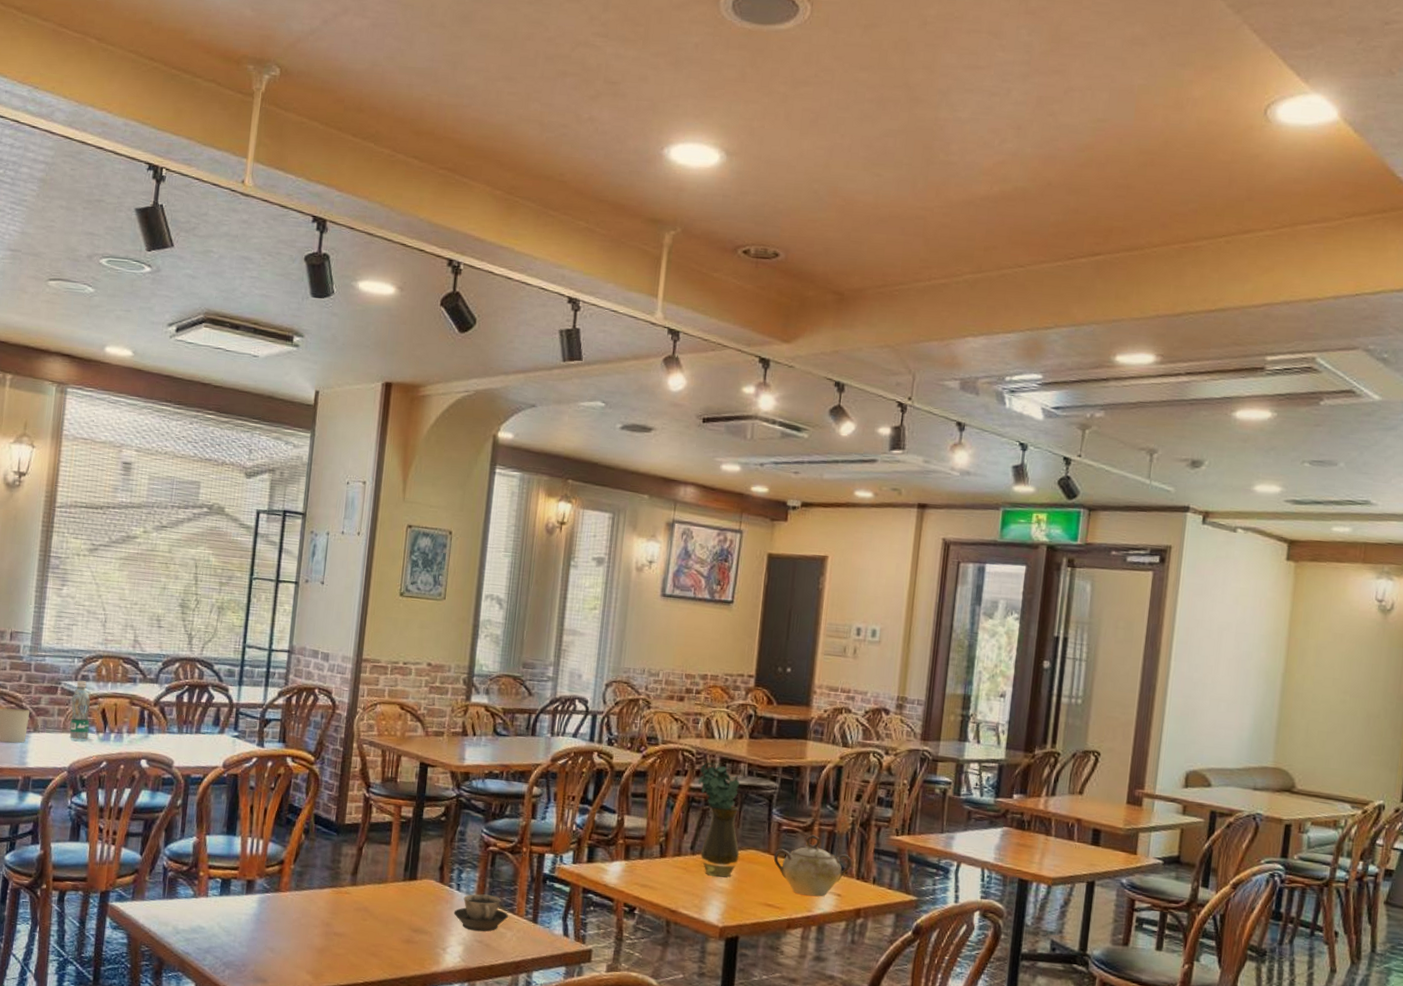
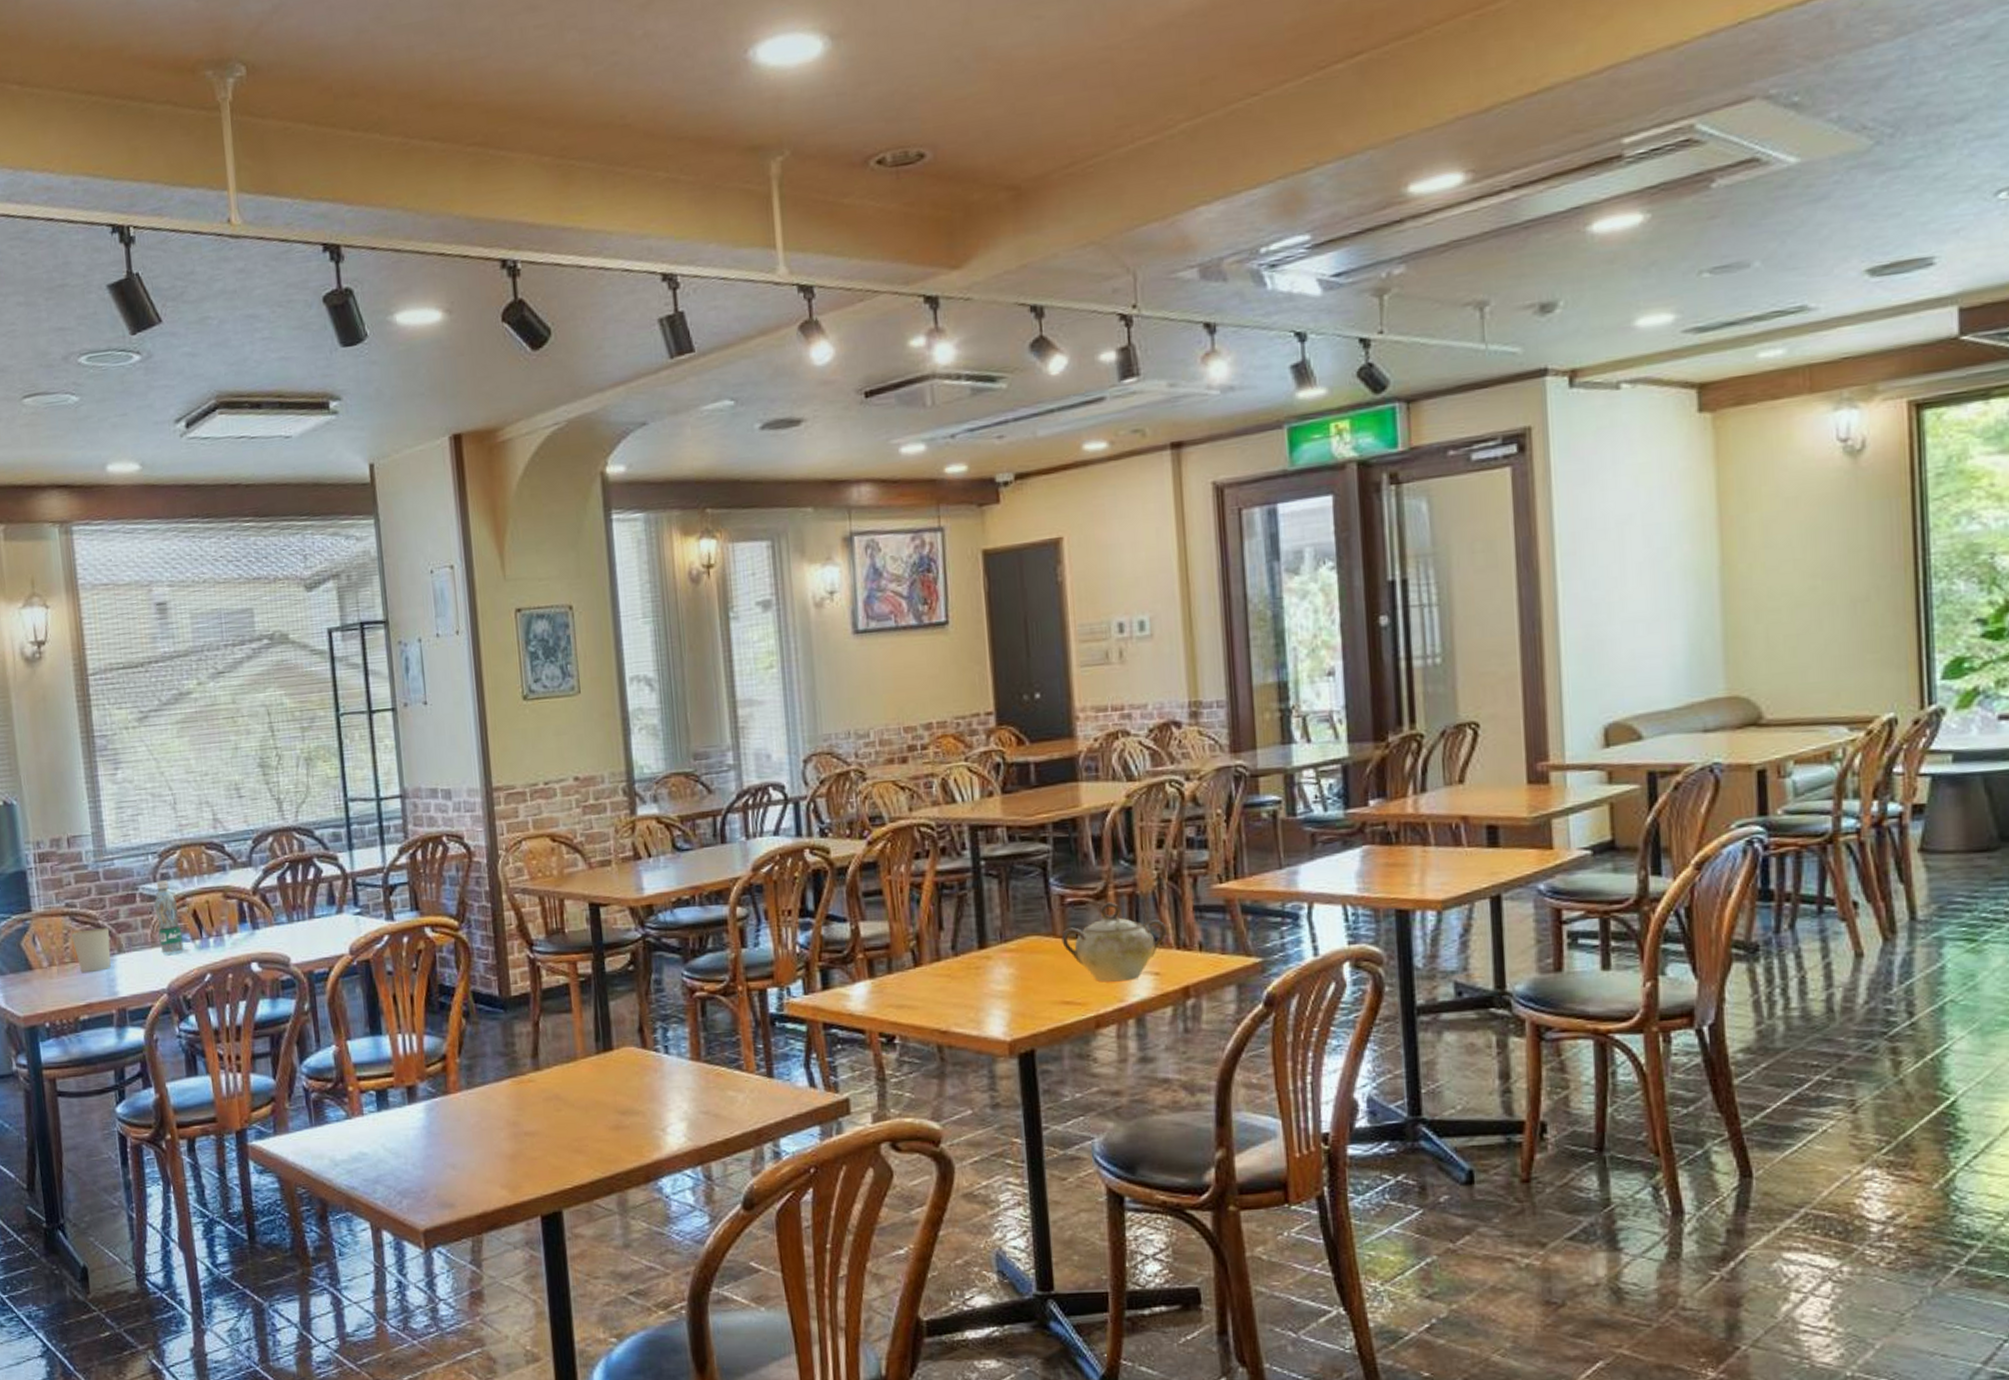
cup: present [453,894,508,932] -> none [666,1052,735,1101]
vase: present [698,759,740,878] -> none [945,831,1017,979]

